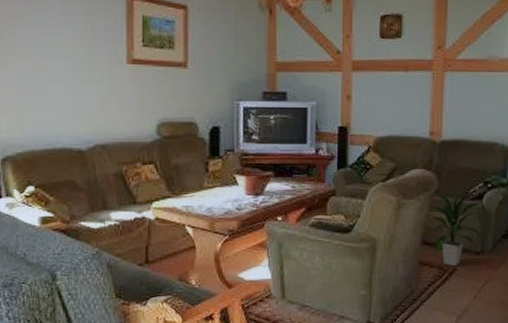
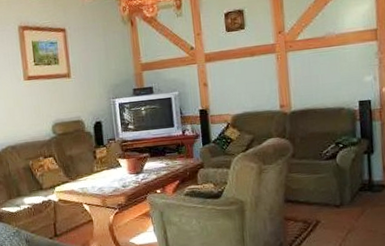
indoor plant: present [428,189,483,267] -> none [286,151,341,220]

